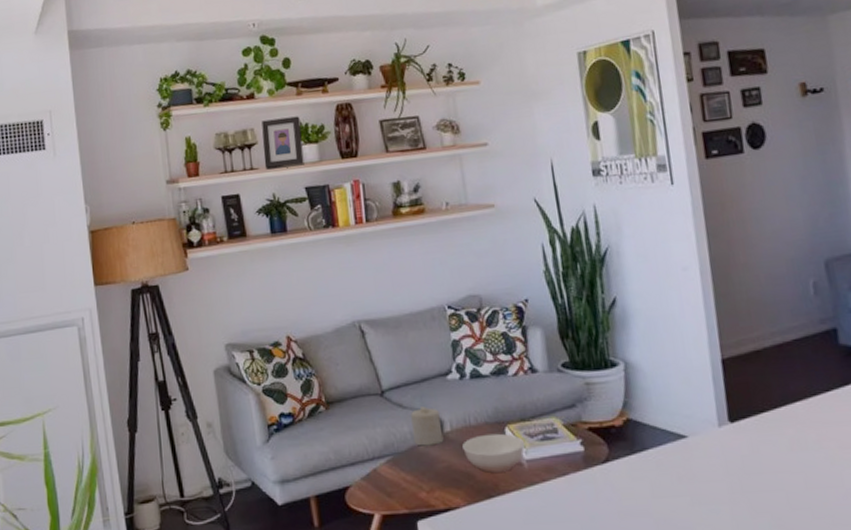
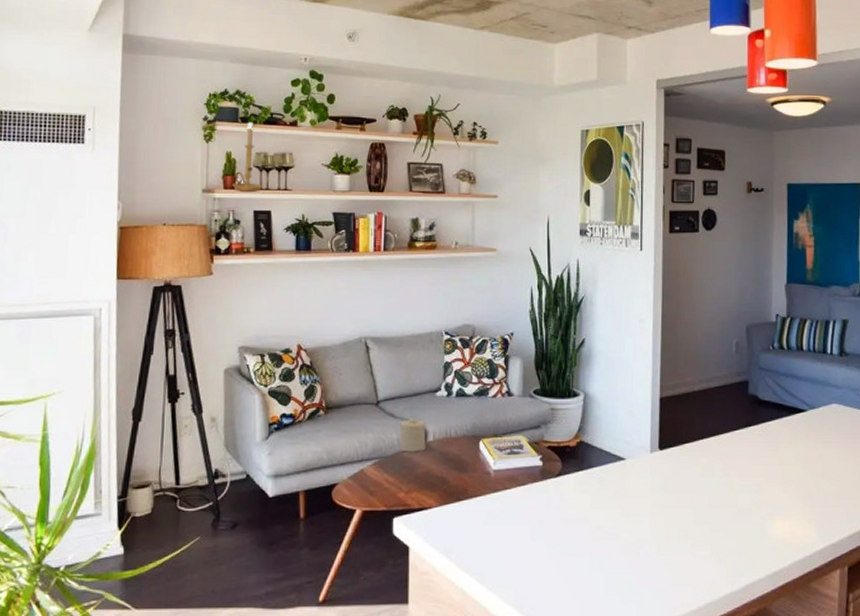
candle holder: none [196,102,228,178] -> present [232,123,263,193]
picture frame: present [261,116,304,170] -> none [298,147,336,193]
bowl: present [462,433,526,473] -> none [441,445,495,479]

